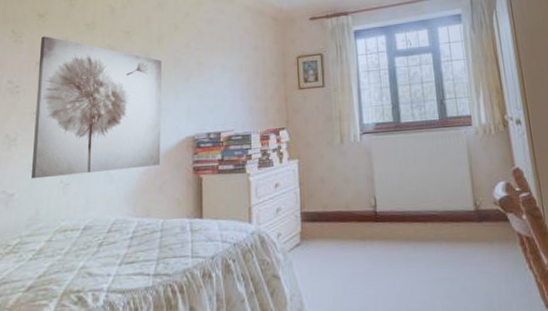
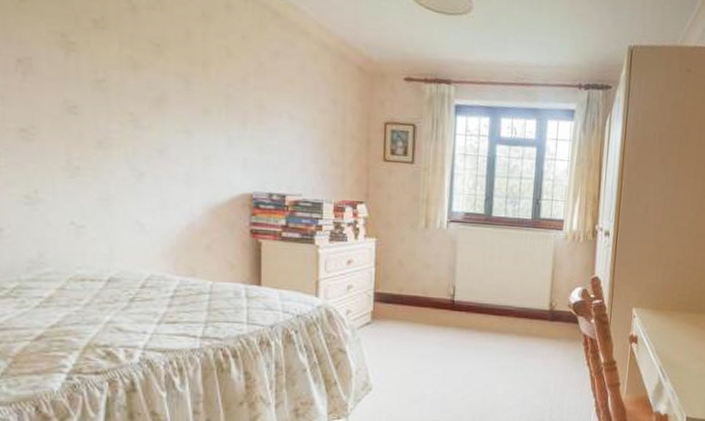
wall art: present [30,36,162,179] -> none [20,23,208,222]

